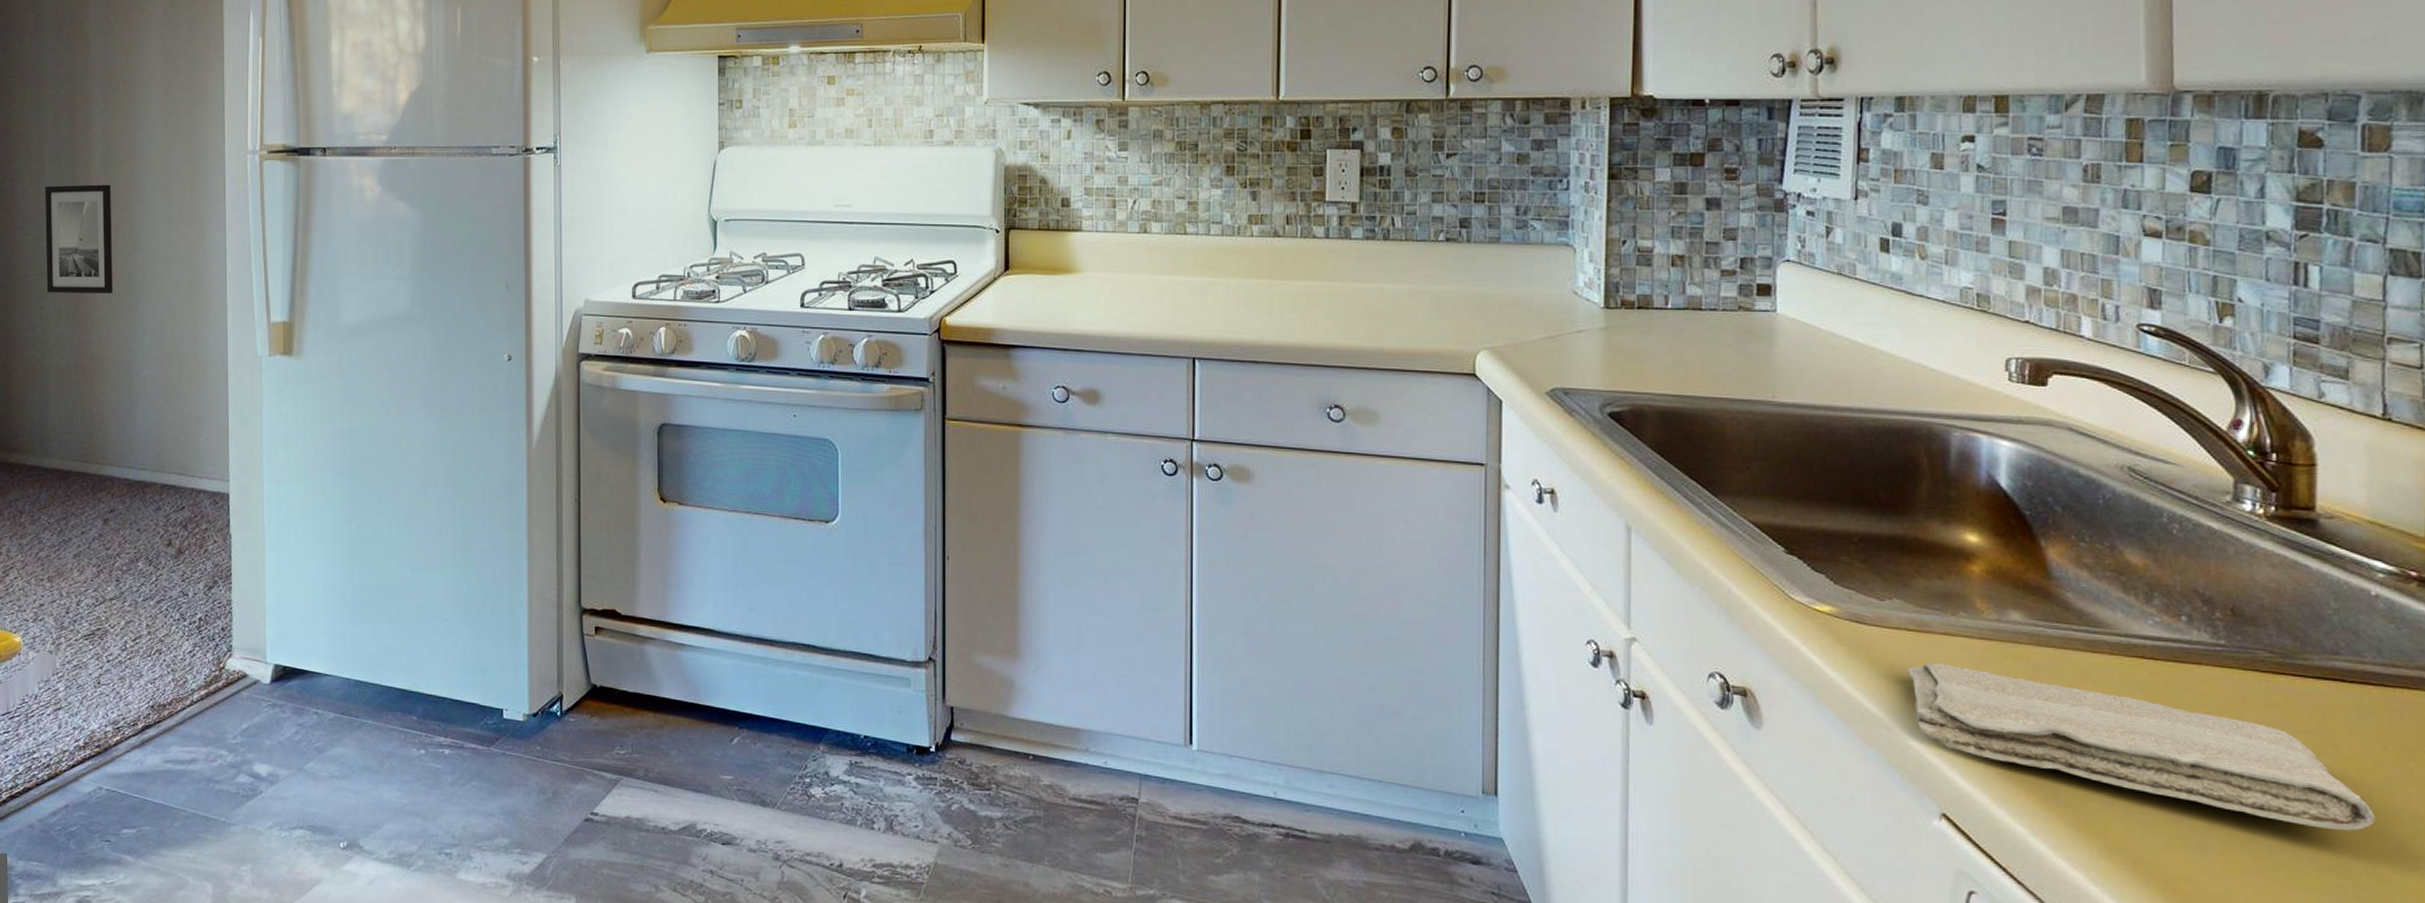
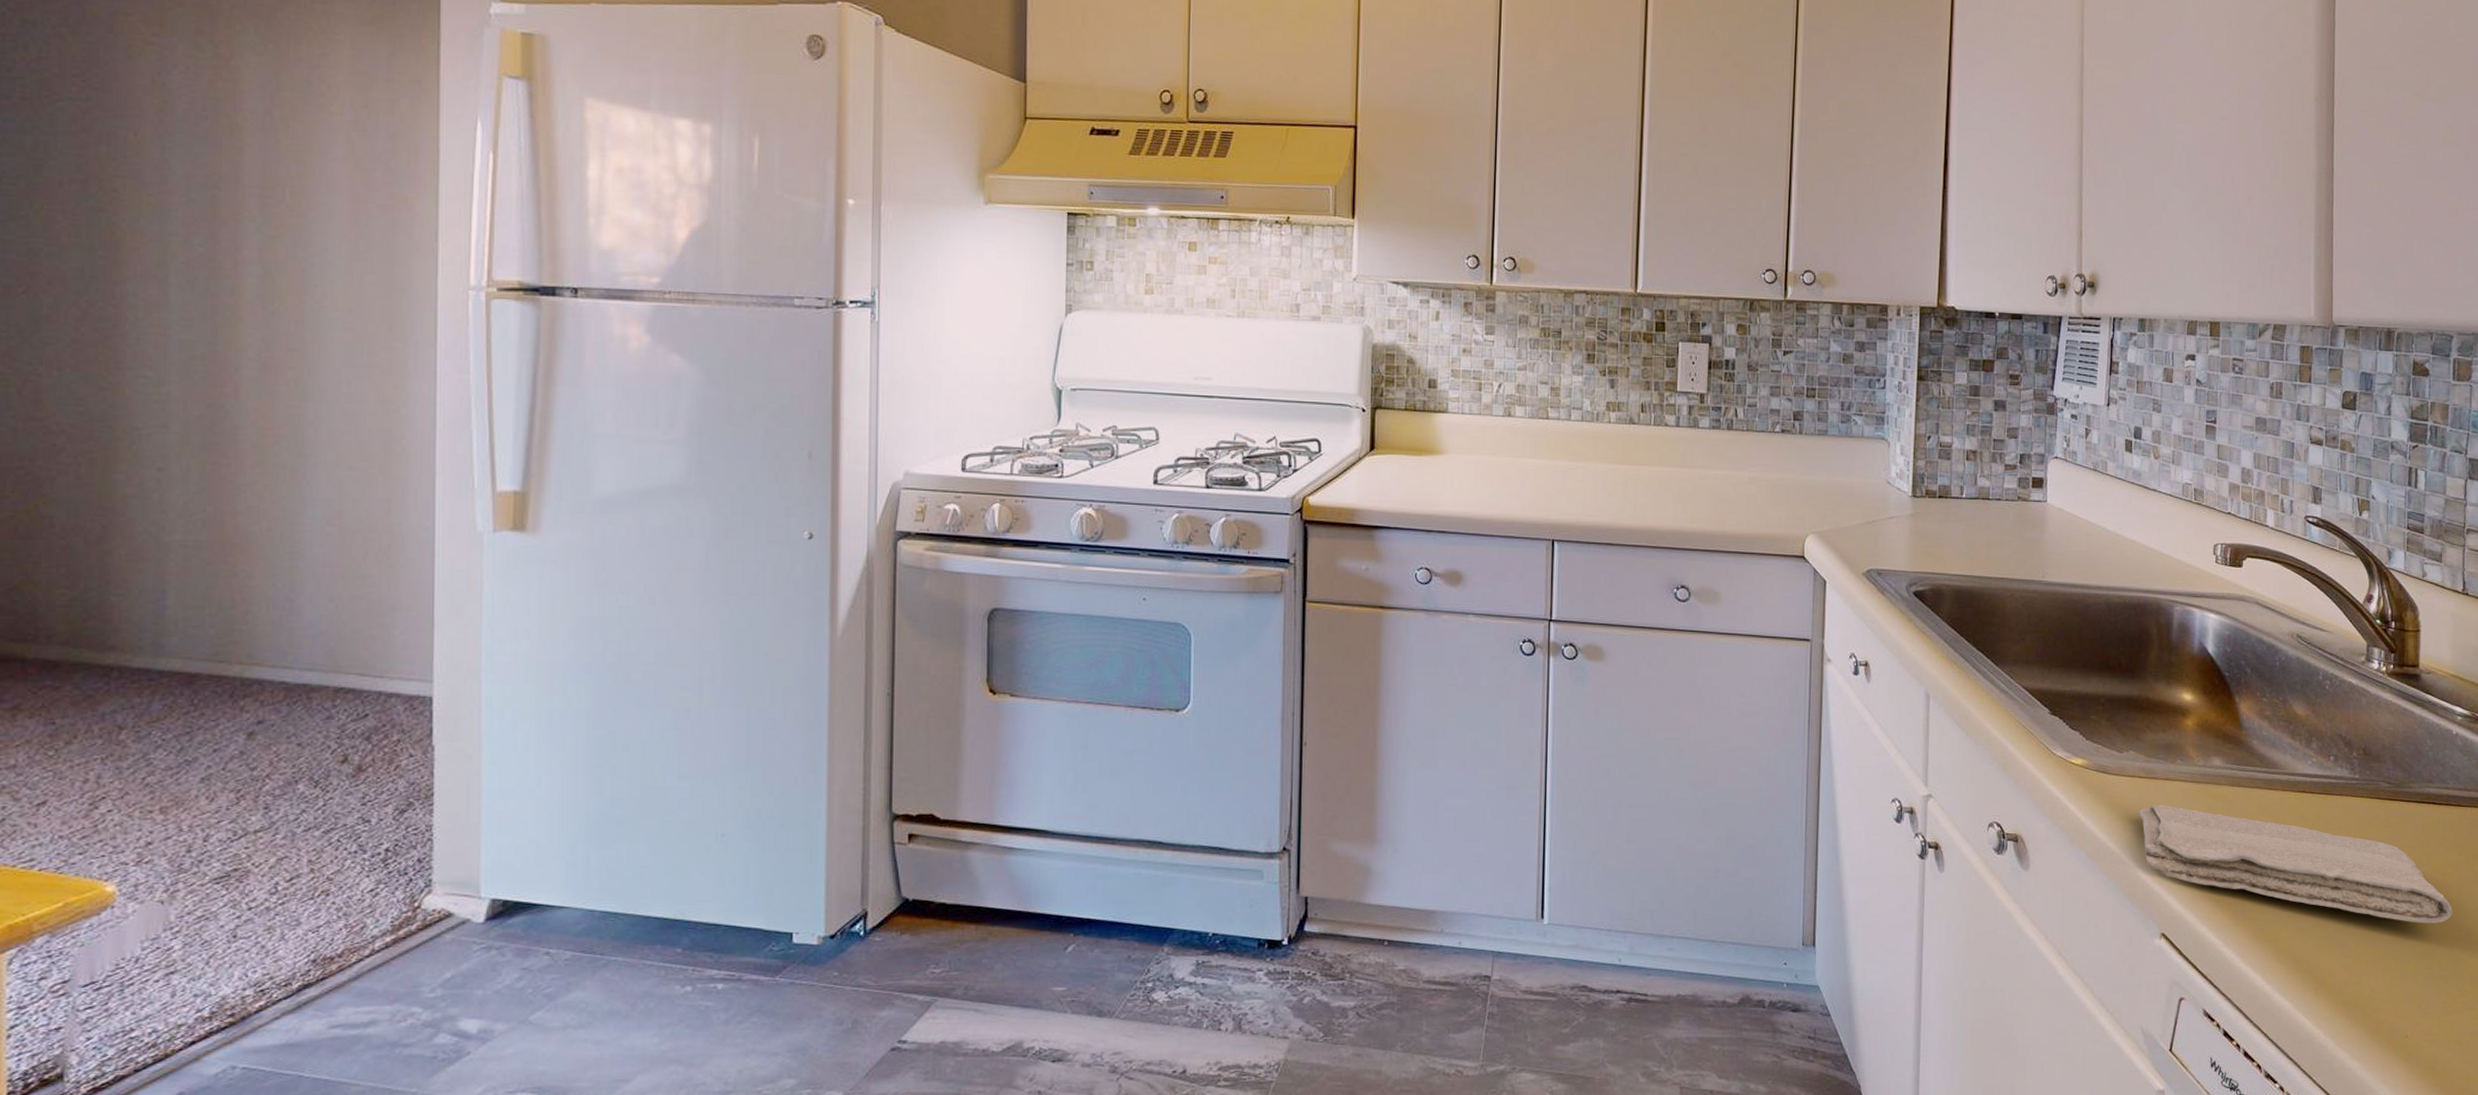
wall art: present [45,184,113,293] -> none [168,316,270,453]

